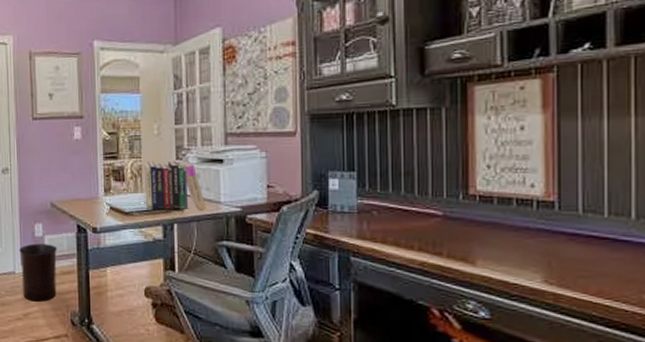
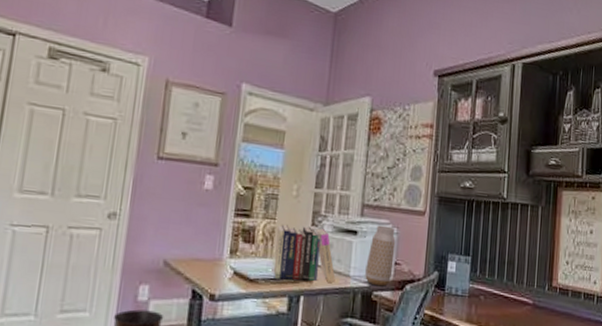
vase: none [236,151,266,210] -> present [365,225,396,287]

